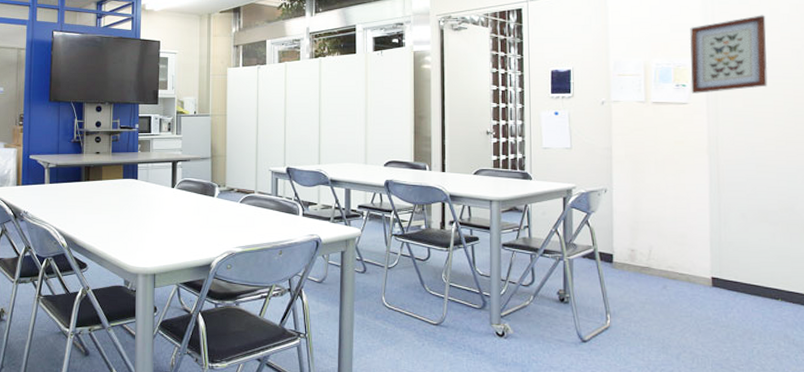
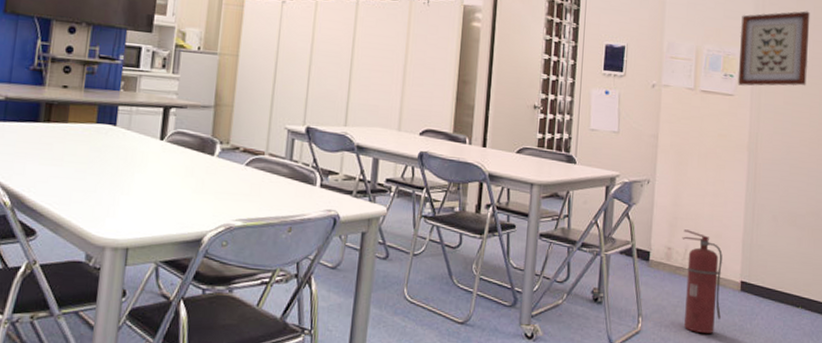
fire extinguisher: none [645,232,693,327] -> present [682,229,722,333]

